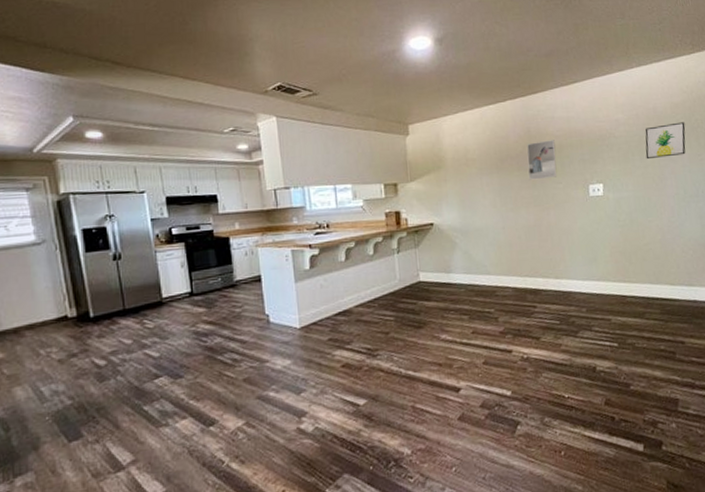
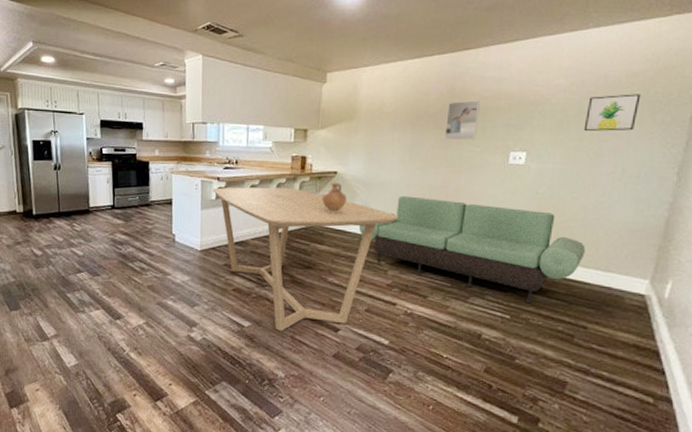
dining table: none [306,246,500,403] -> present [213,187,399,331]
ceramic jug: none [422,234,447,267] -> present [322,182,347,213]
sofa: none [463,237,669,328] -> present [358,195,585,303]

